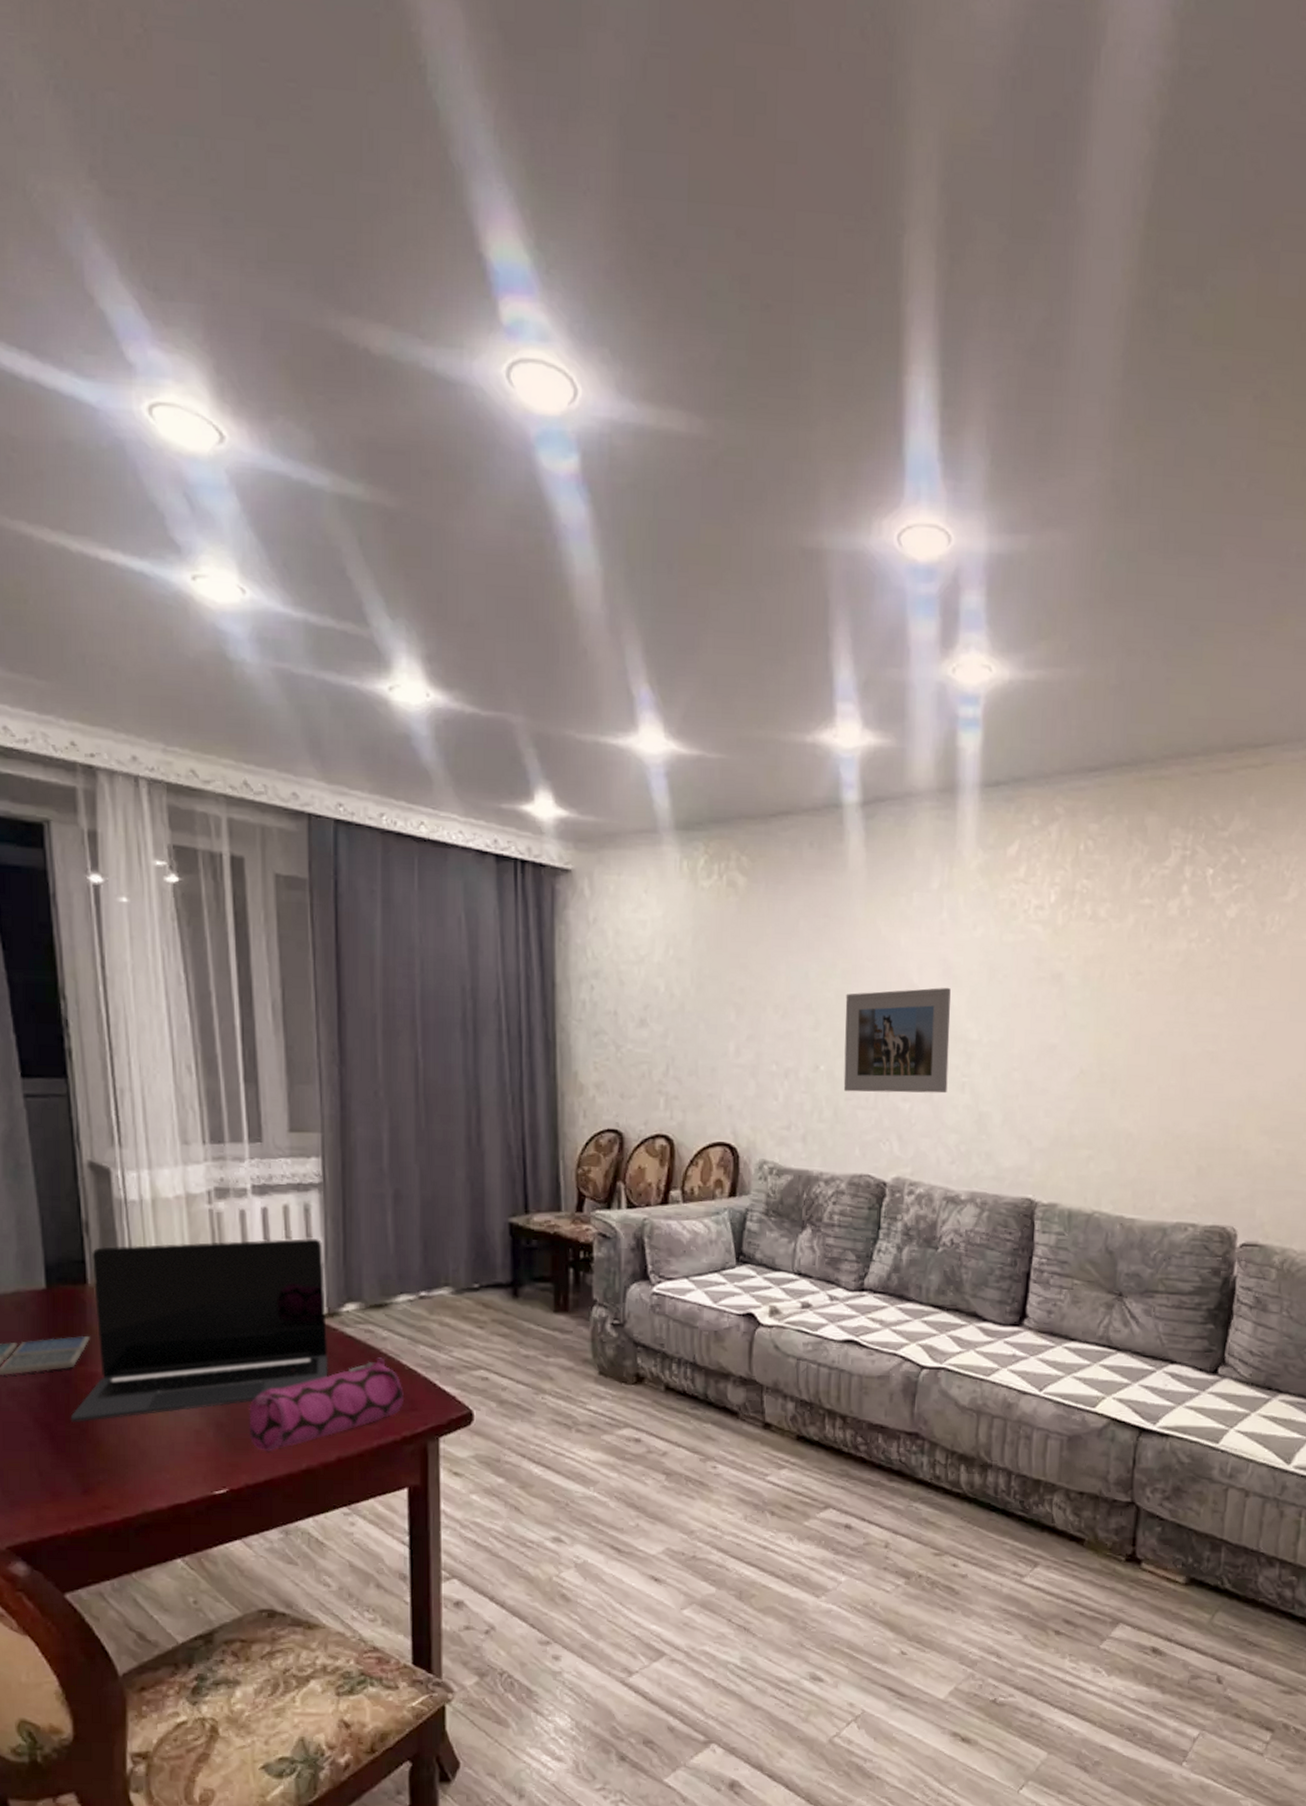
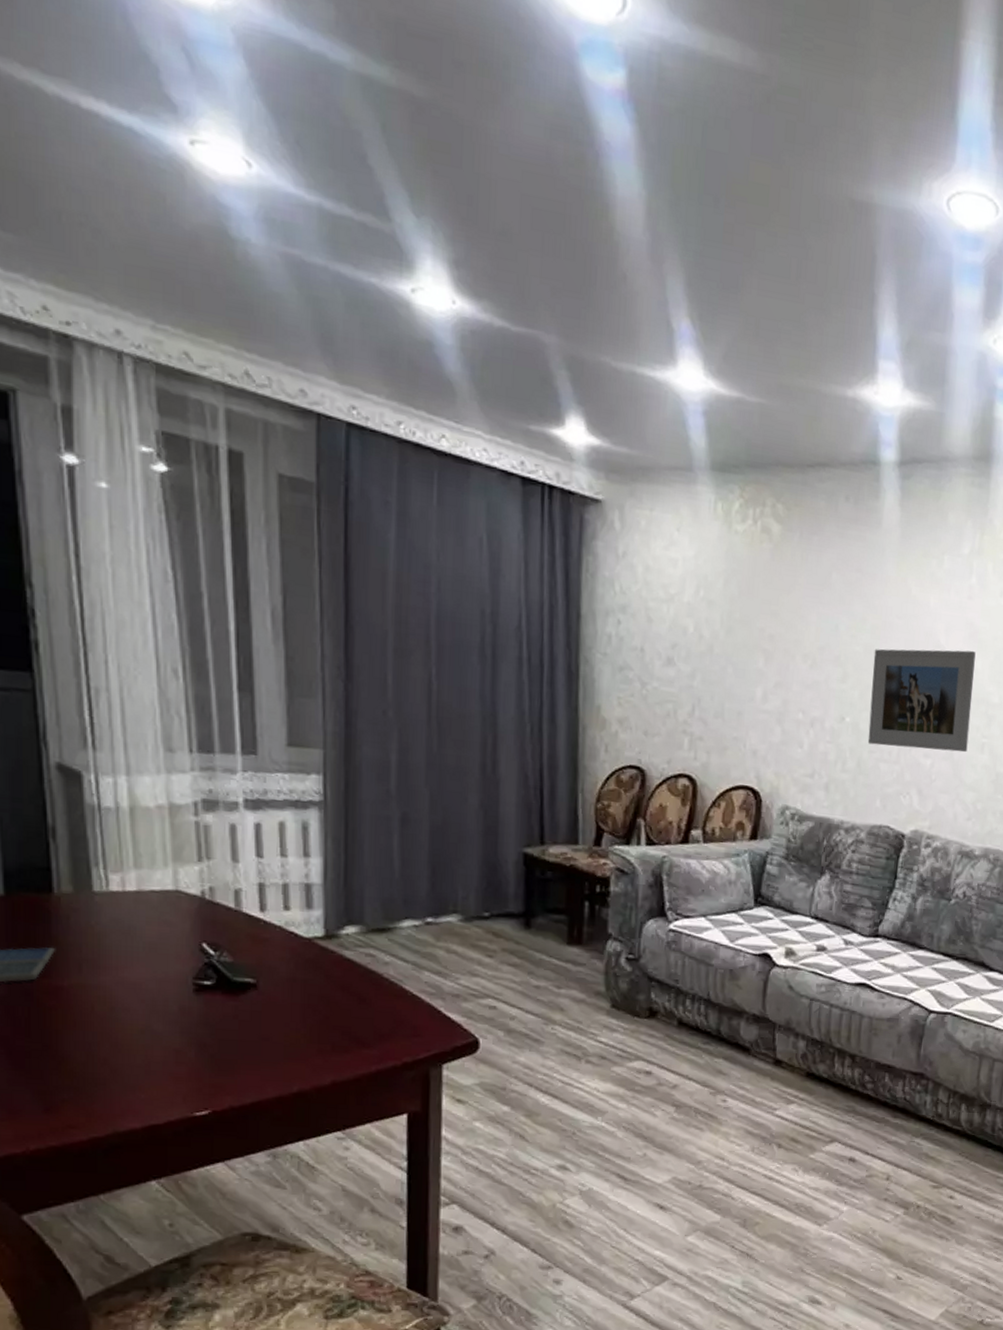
laptop: present [70,1238,328,1422] -> none [31,854,325,1038]
pencil case: present [249,1357,405,1452] -> none [235,982,407,1075]

